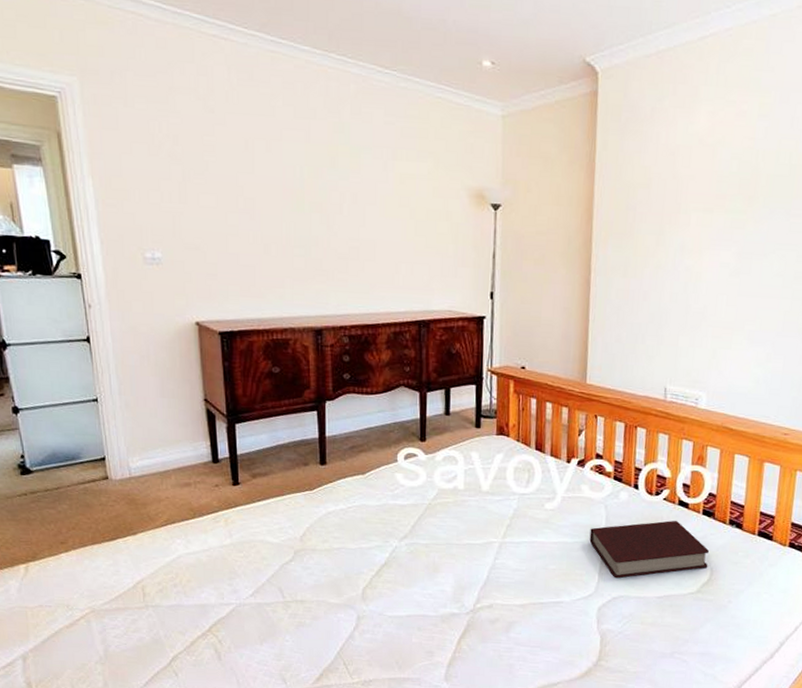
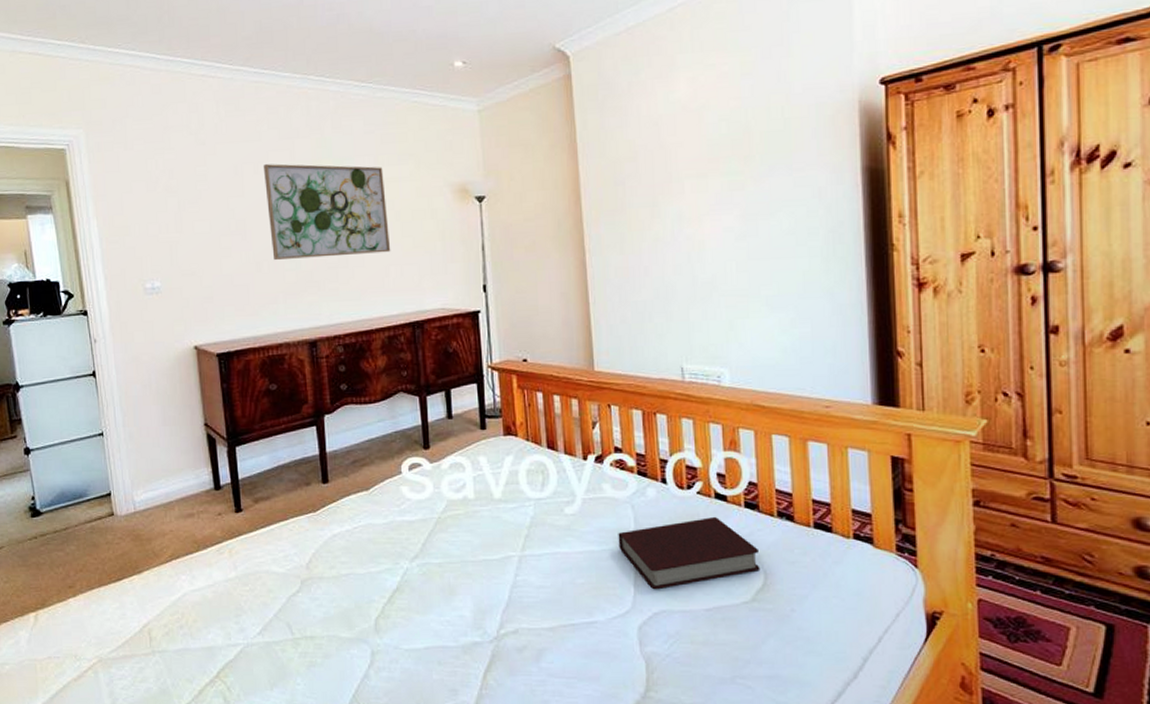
wall art: none [275,143,403,250] -> present [263,163,391,261]

